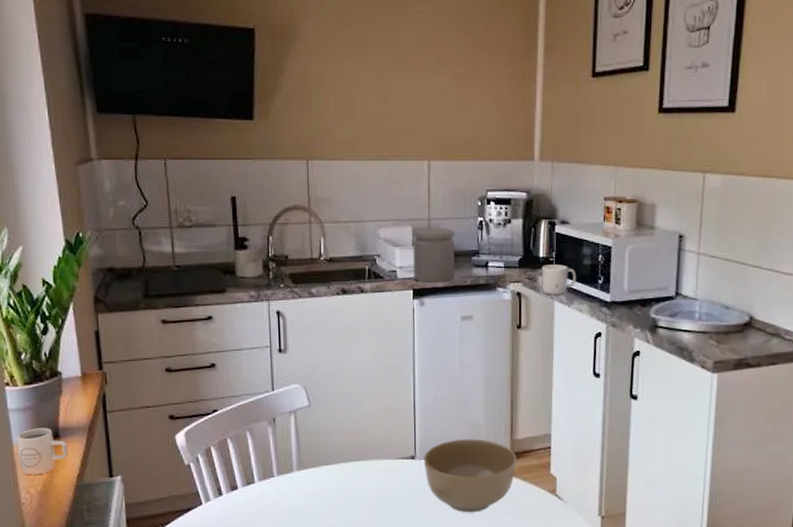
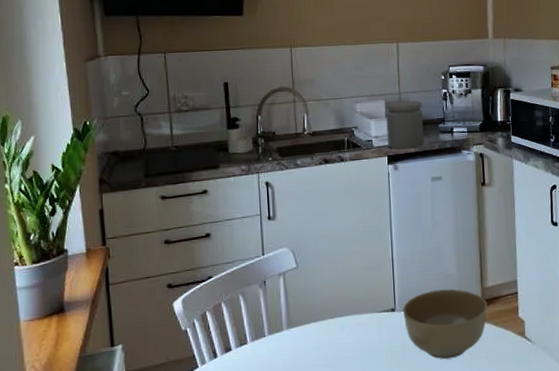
mug: present [16,428,68,476] -> none [24,303,72,350]
mug: present [542,264,577,295] -> none [500,127,531,154]

